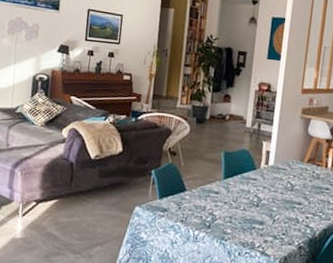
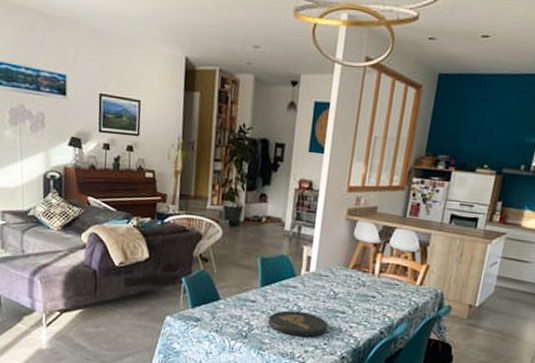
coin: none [229,201,286,227] -> present [267,310,329,337]

